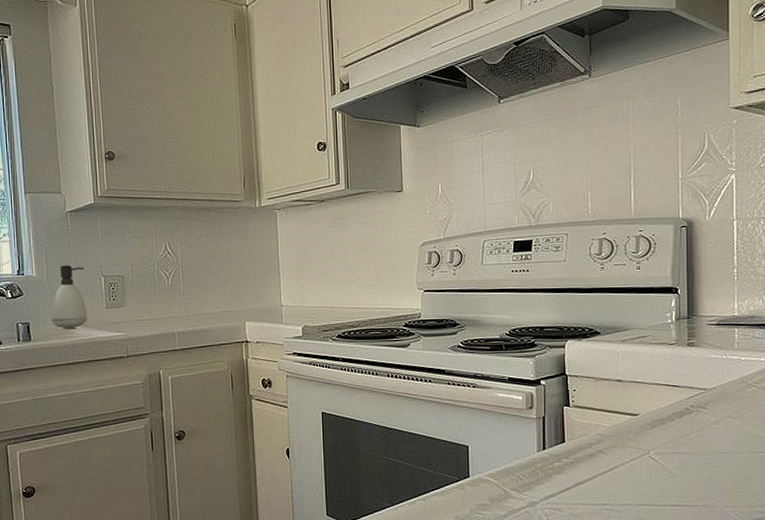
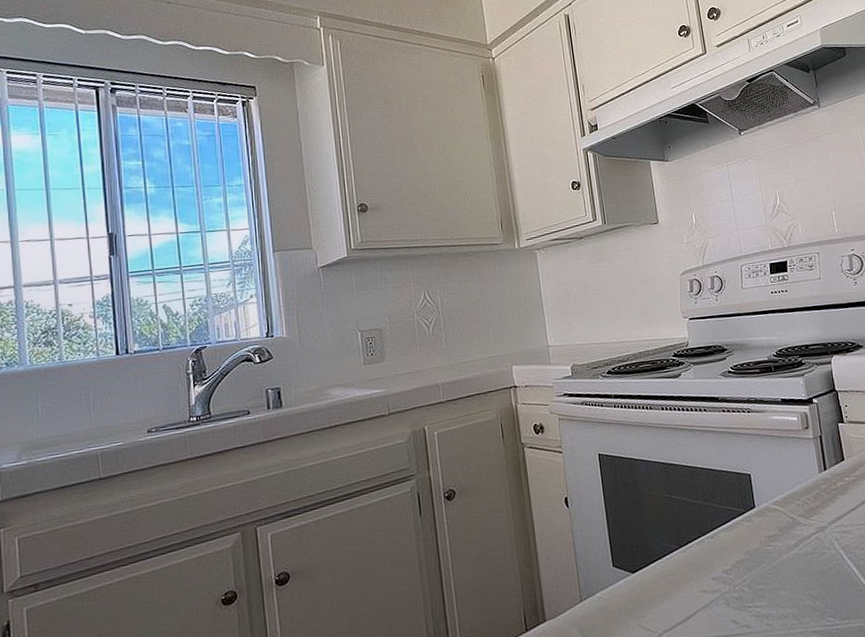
soap dispenser: present [51,265,87,329] -> none [304,322,344,391]

